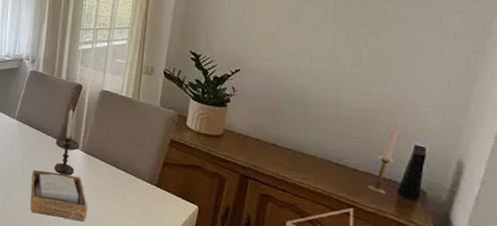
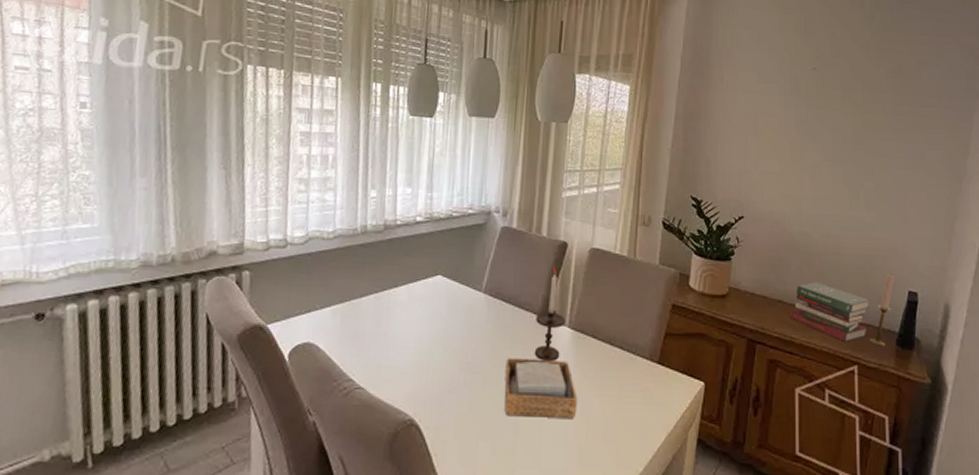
books: none [284,130,370,186] -> present [790,281,870,342]

